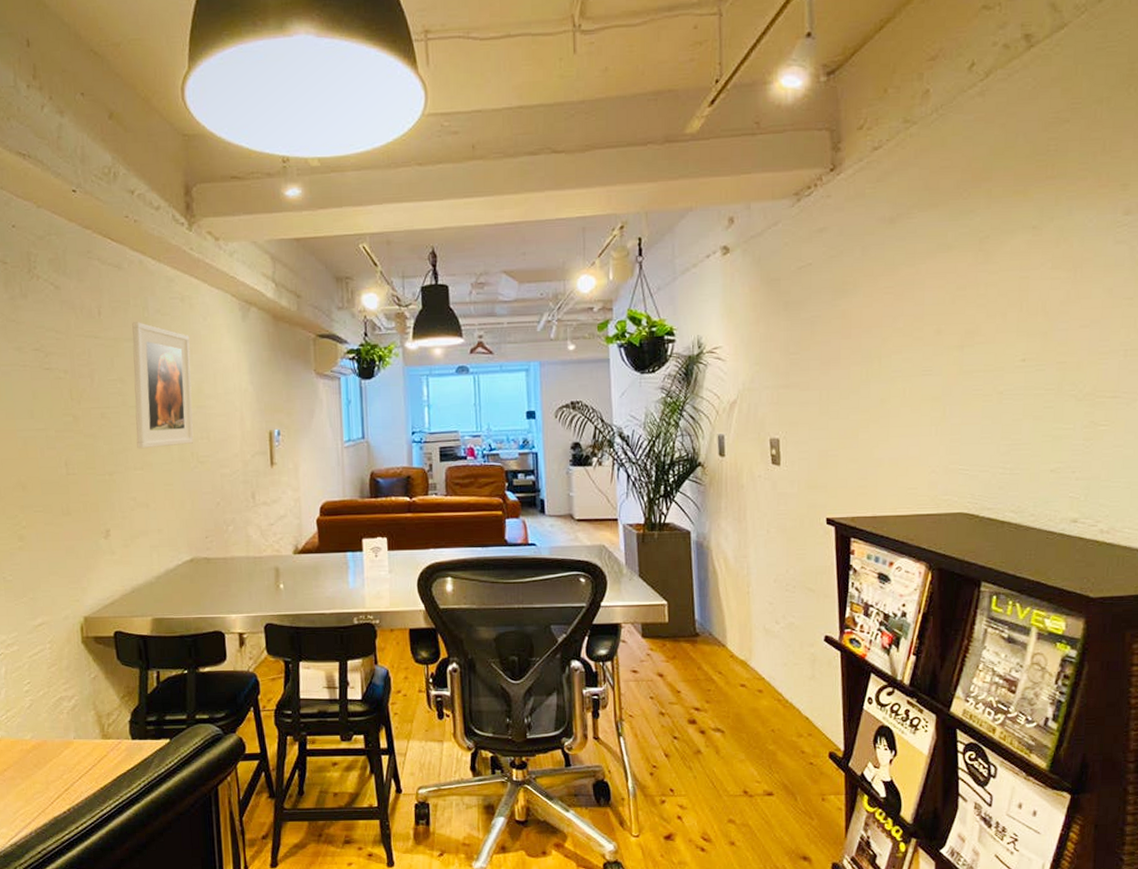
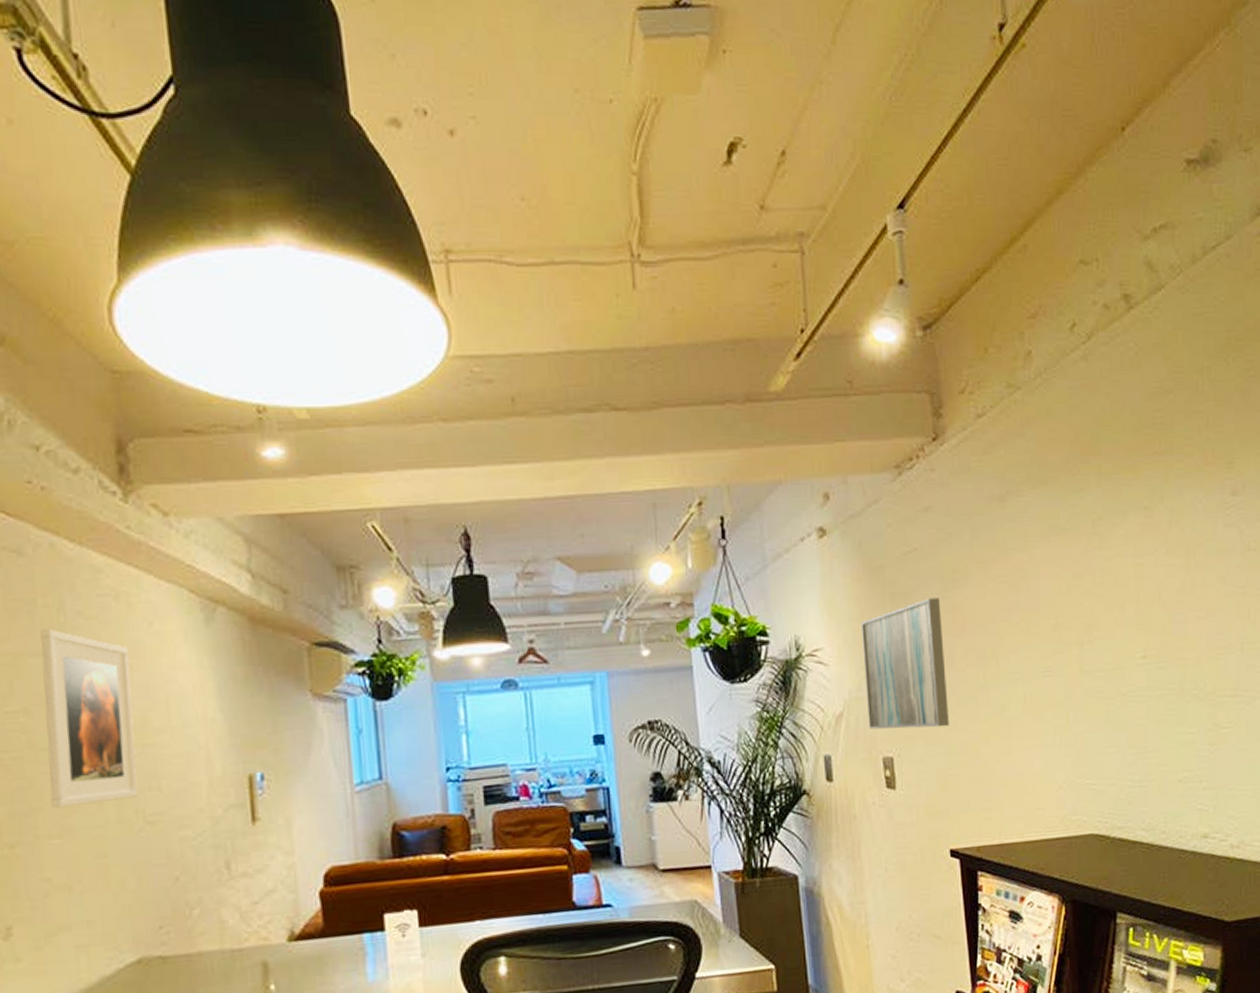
wall art: none [757,306,832,416] -> present [862,598,949,730]

